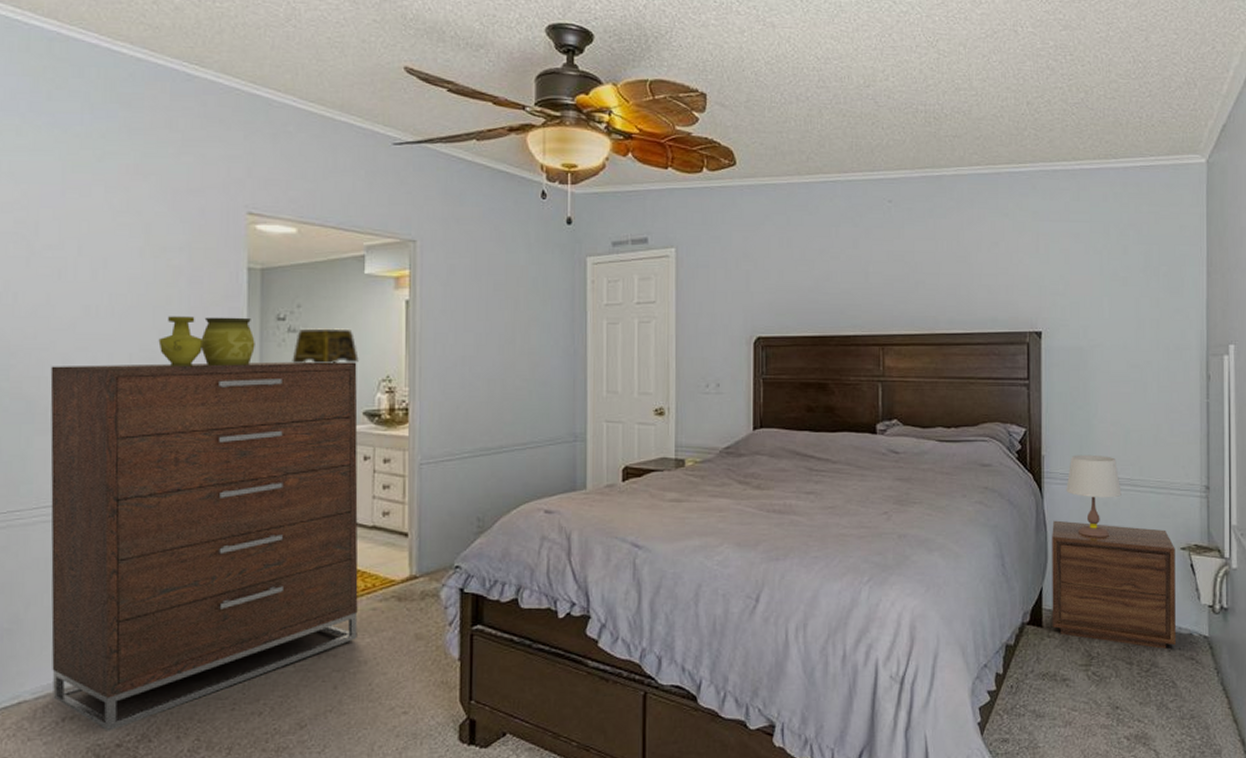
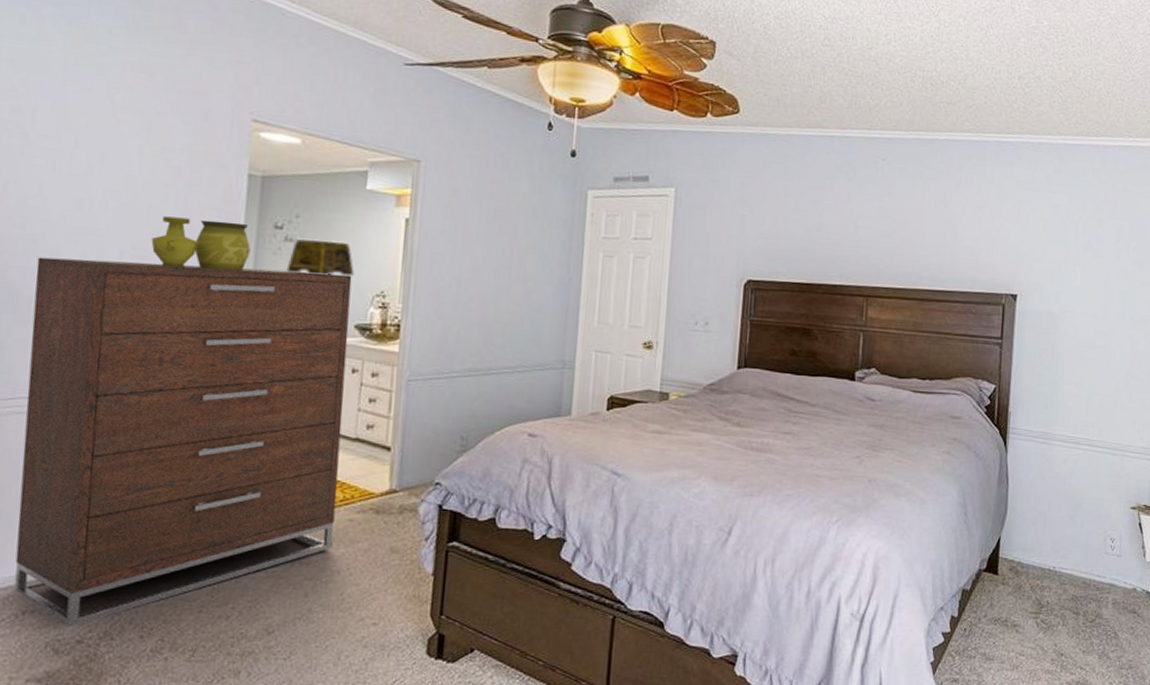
nightstand: present [1052,520,1176,649] -> none [1007,474,1126,601]
table lamp: present [1066,454,1122,537] -> none [1029,413,1080,493]

